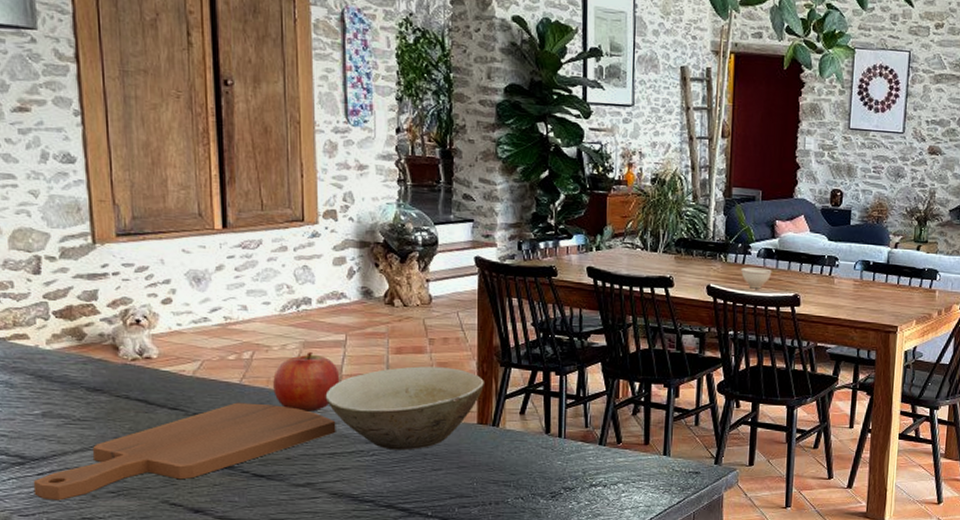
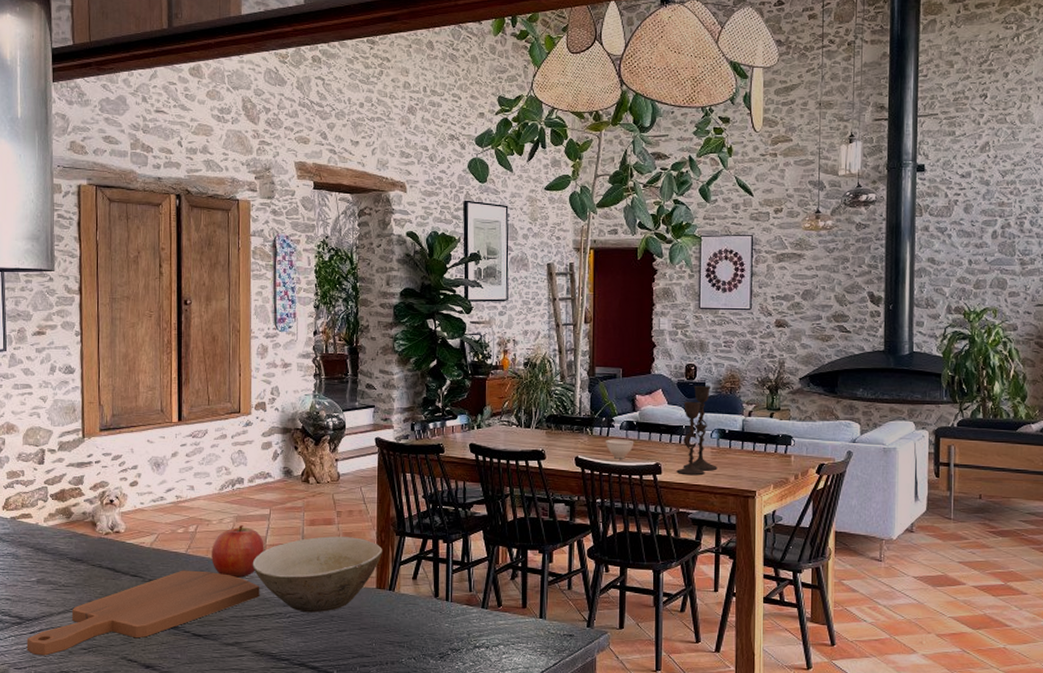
candlestick: none [816,212,860,308] -> present [676,385,718,475]

